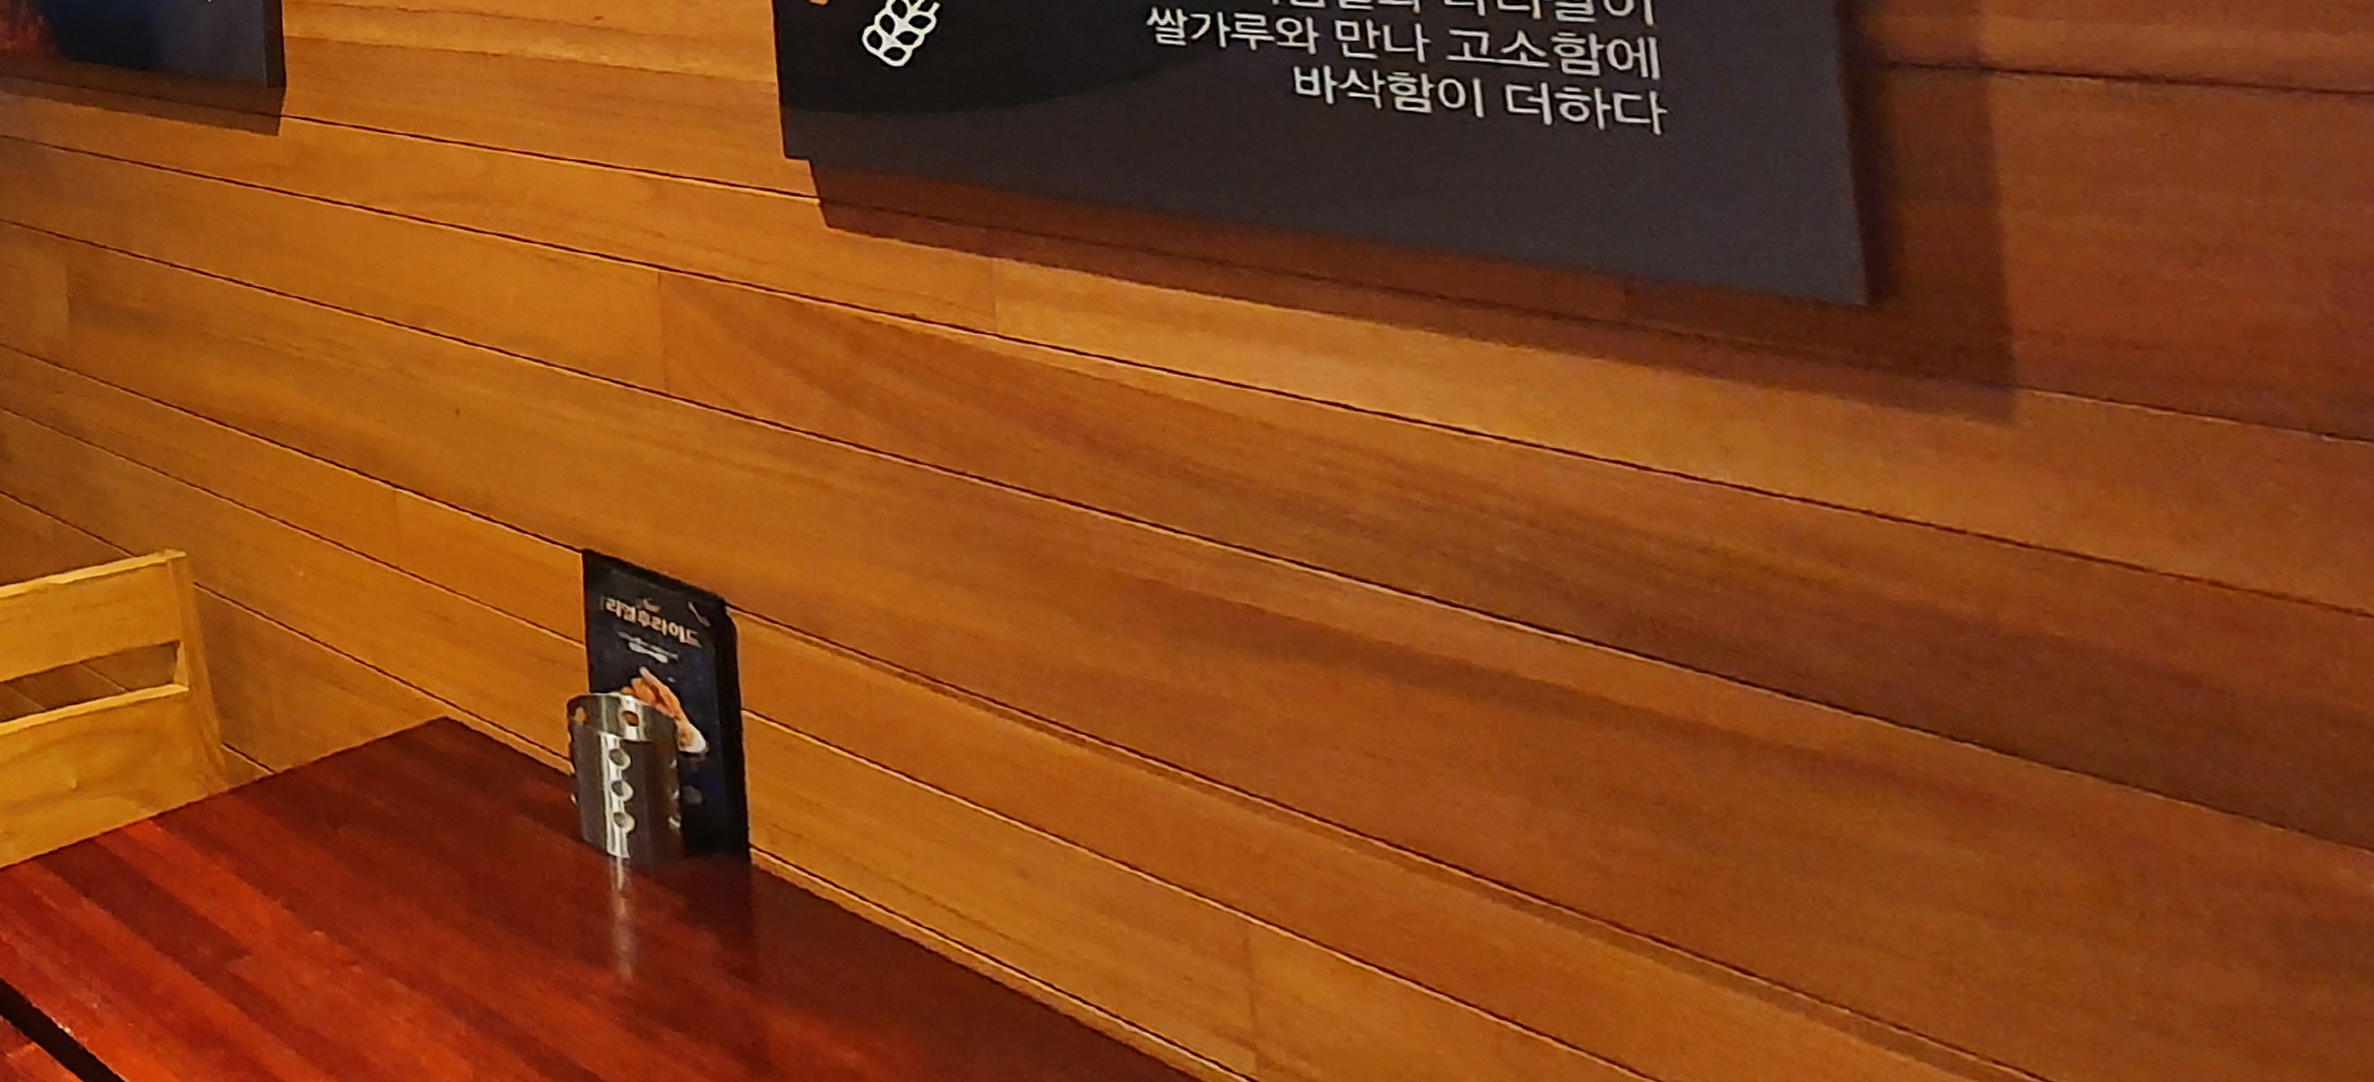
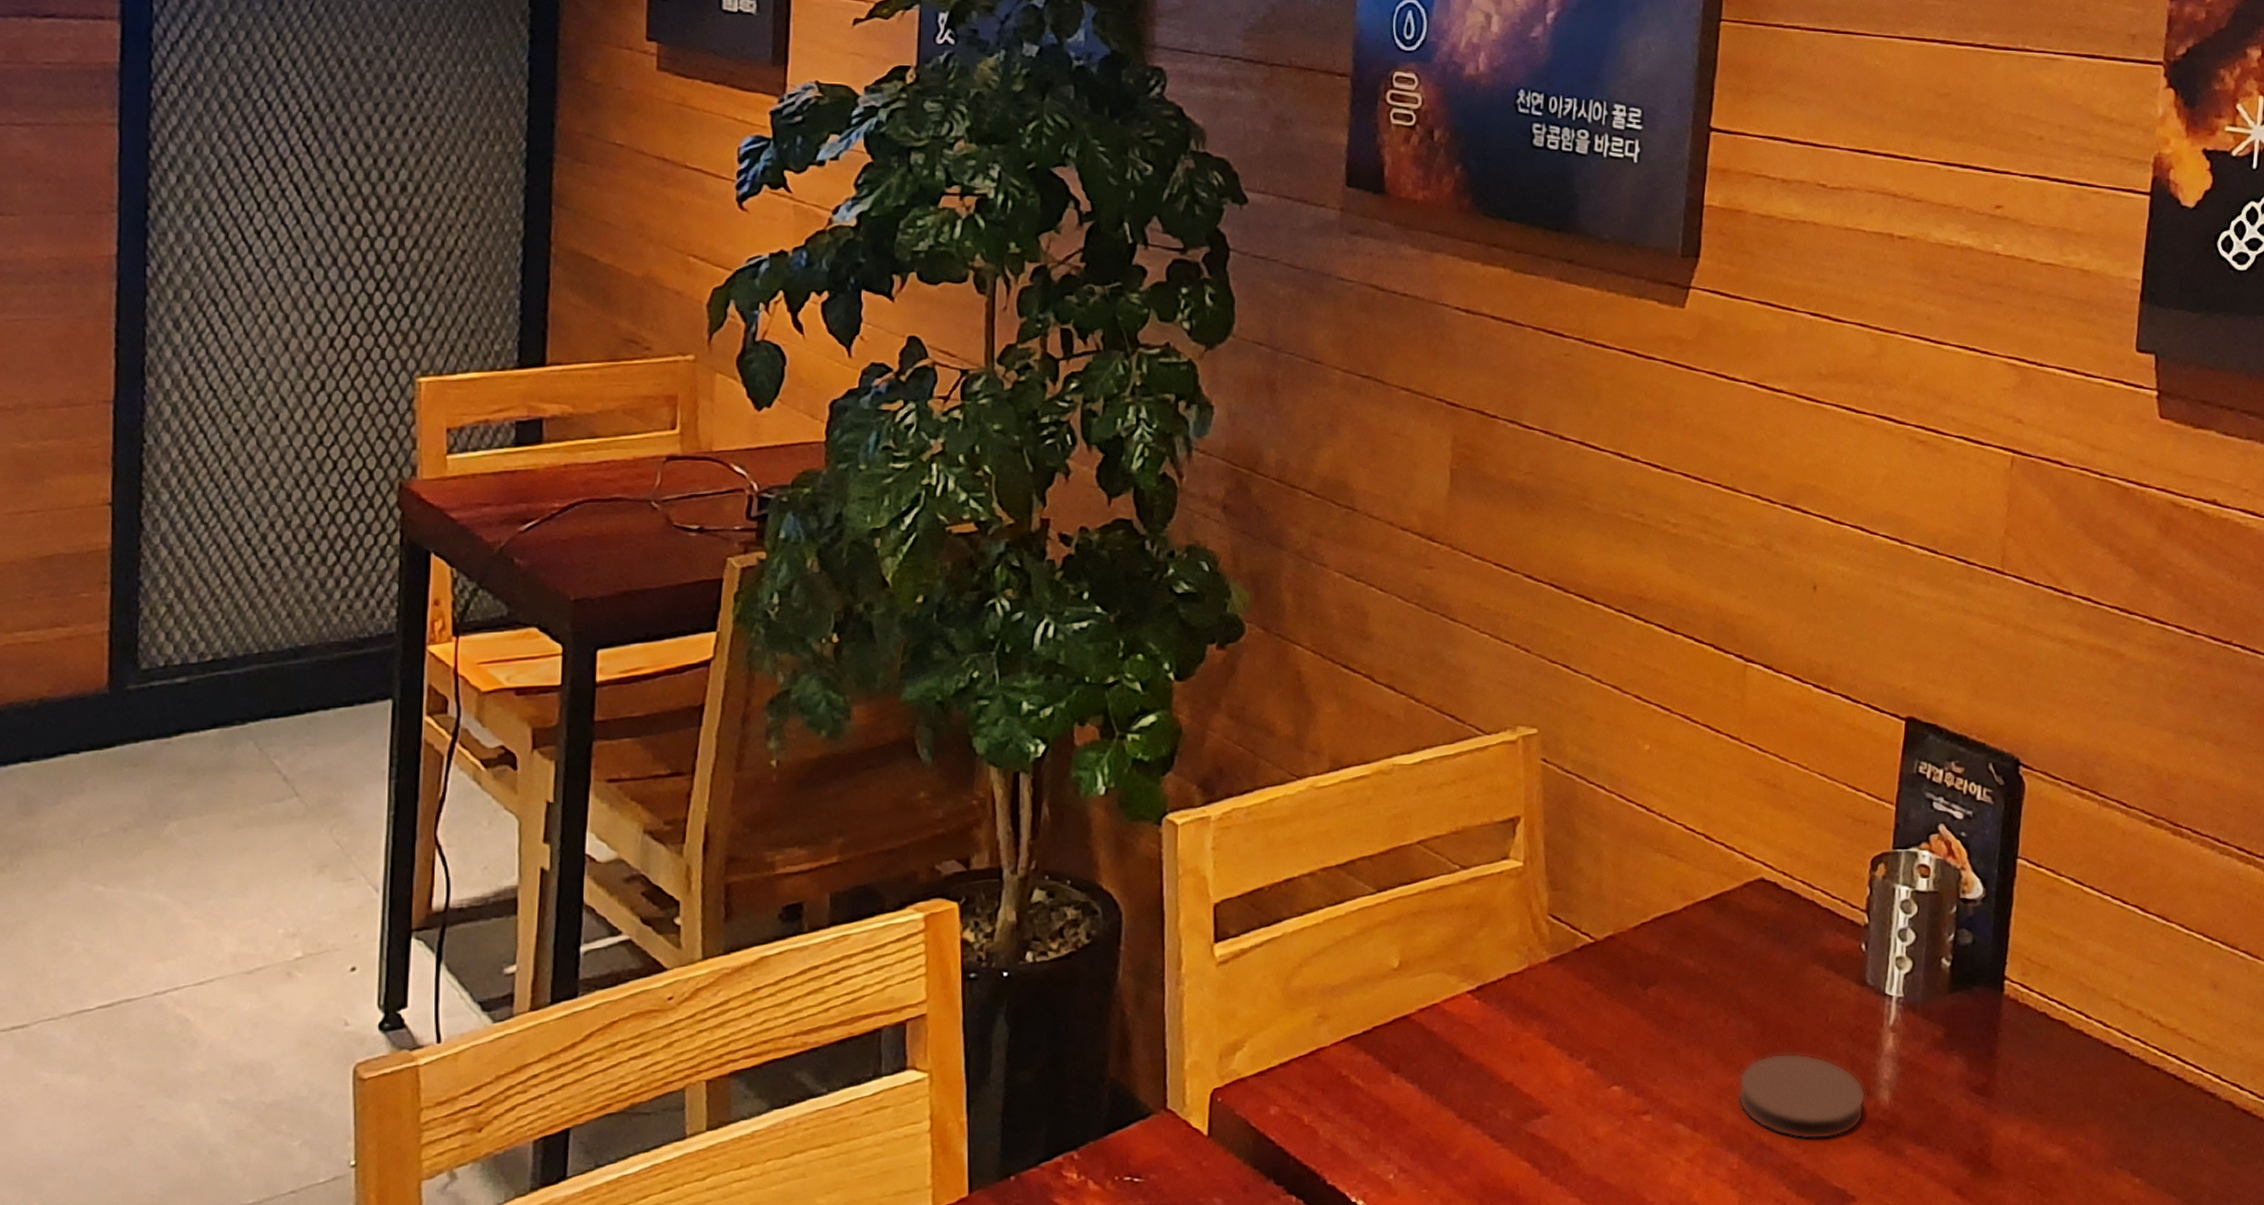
coaster: none [452,910,605,1013] -> present [1737,1053,1867,1140]

